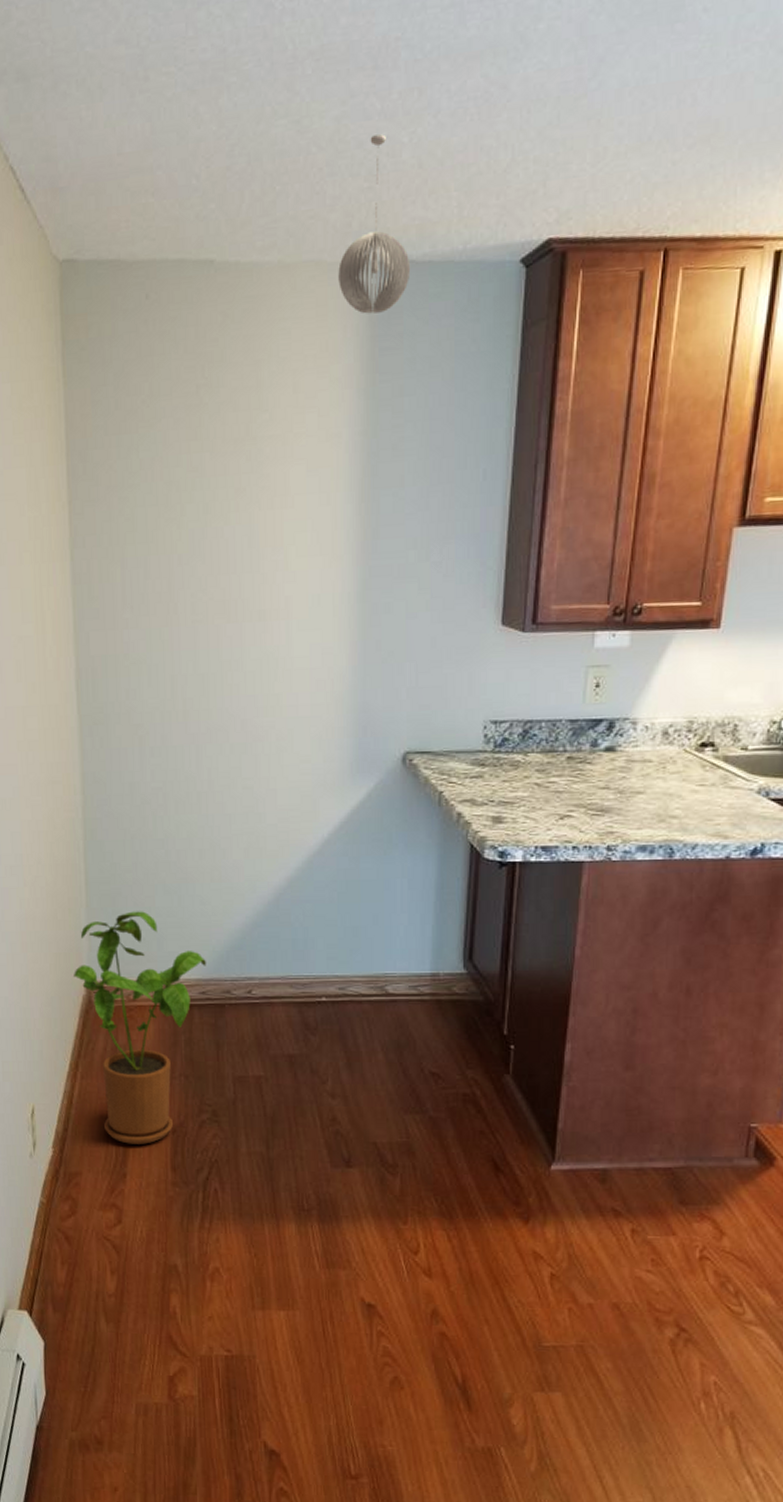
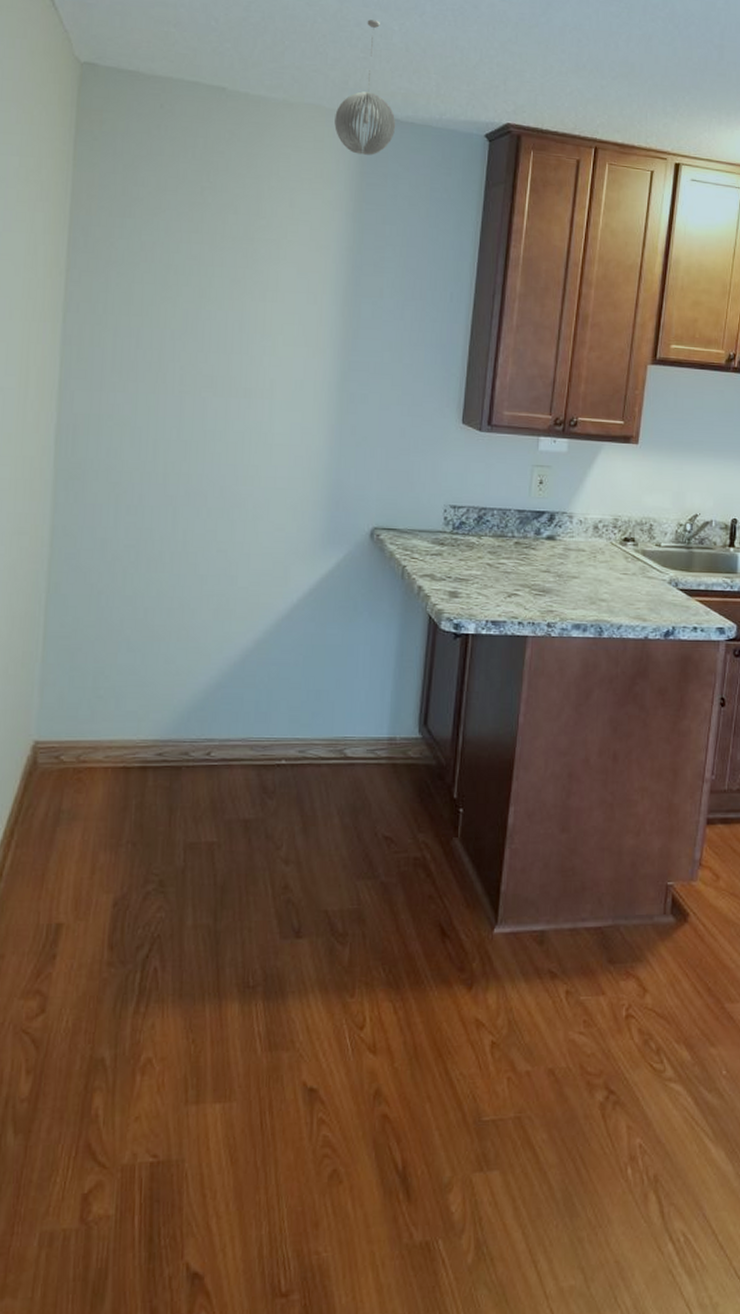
house plant: present [74,911,206,1144] -> none [20,668,166,921]

